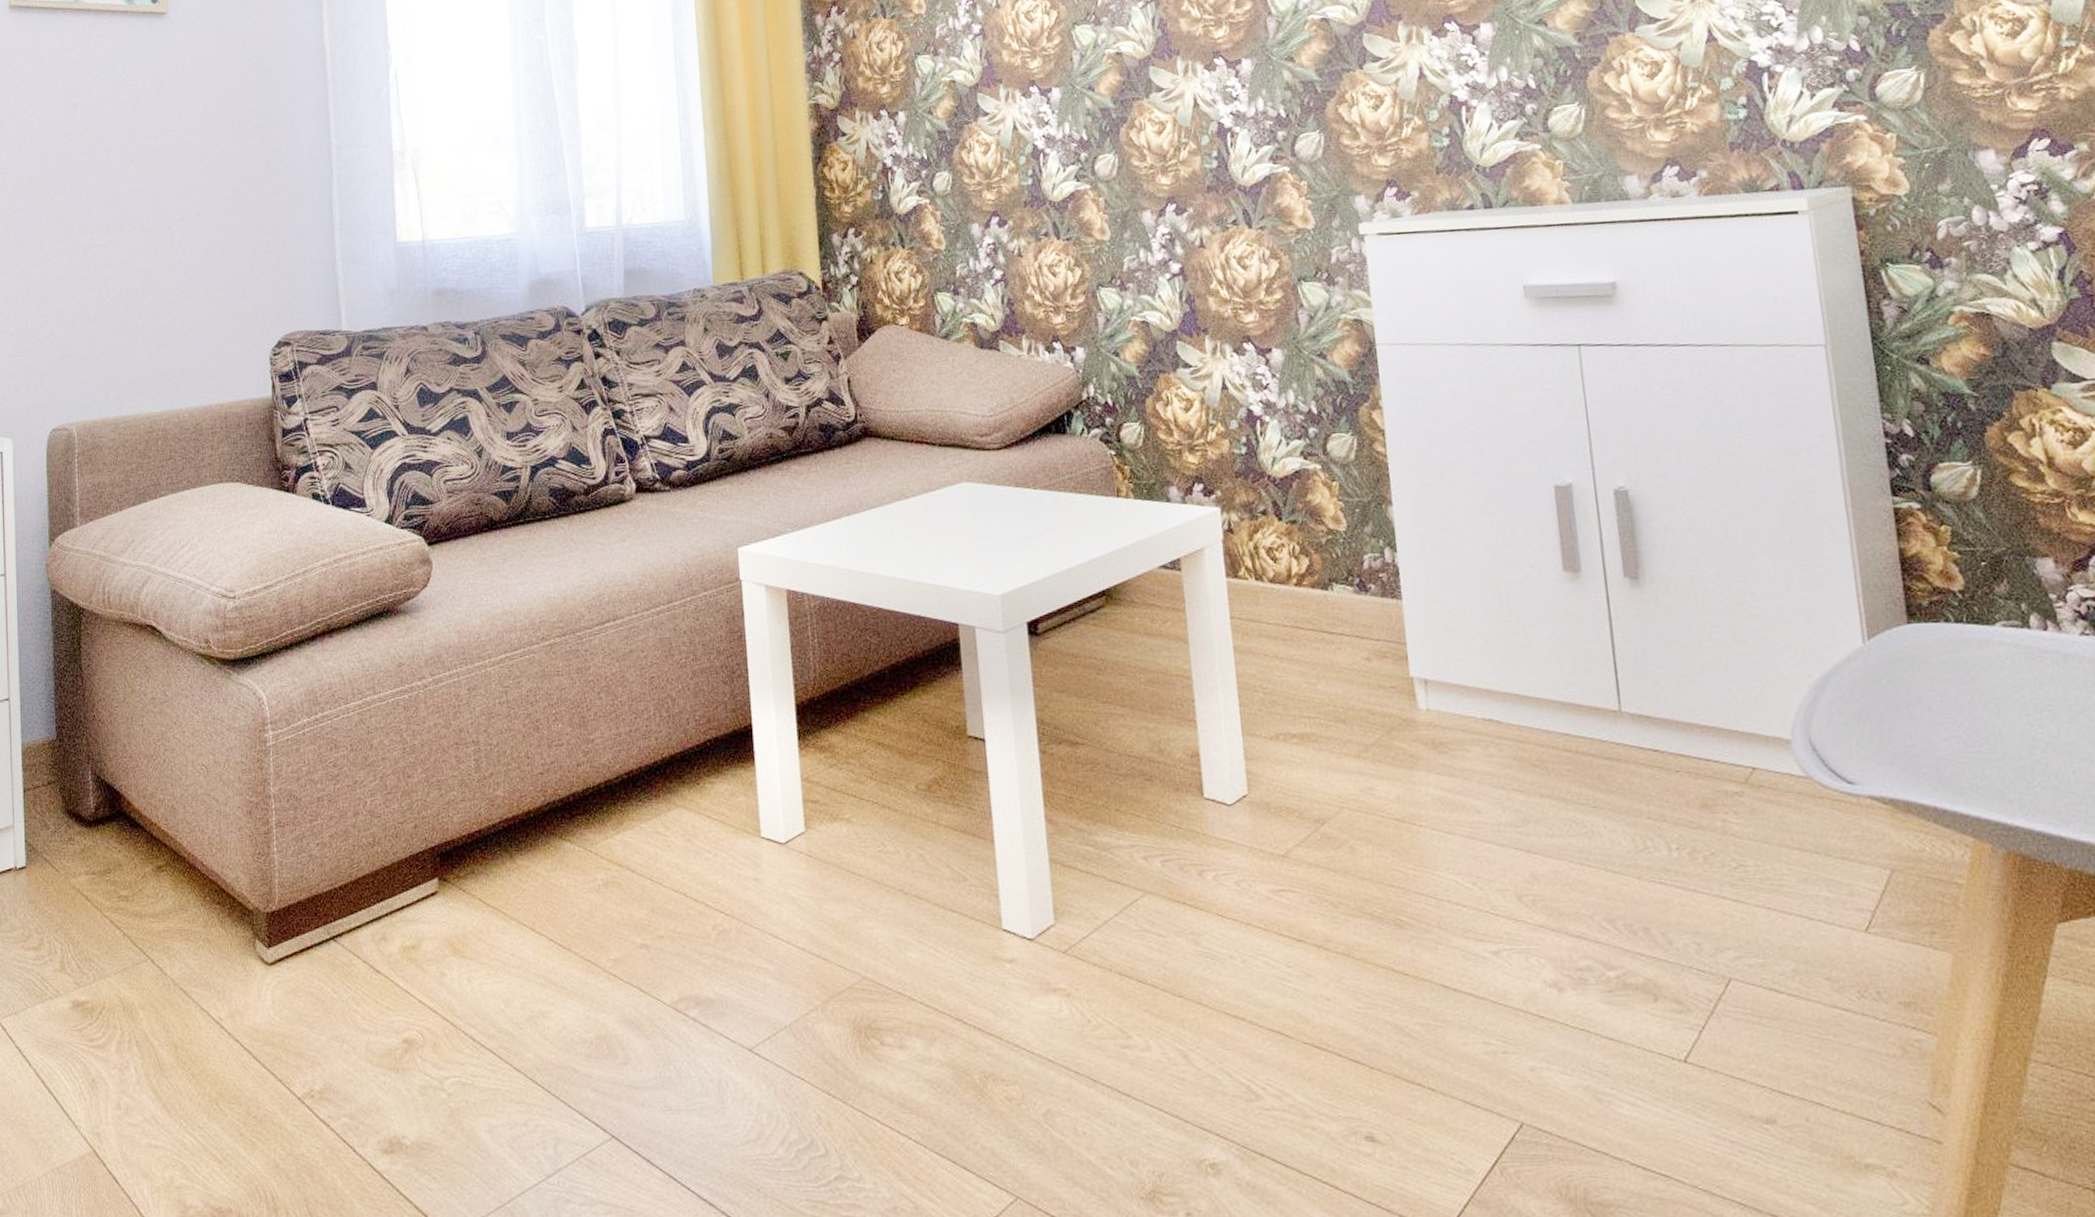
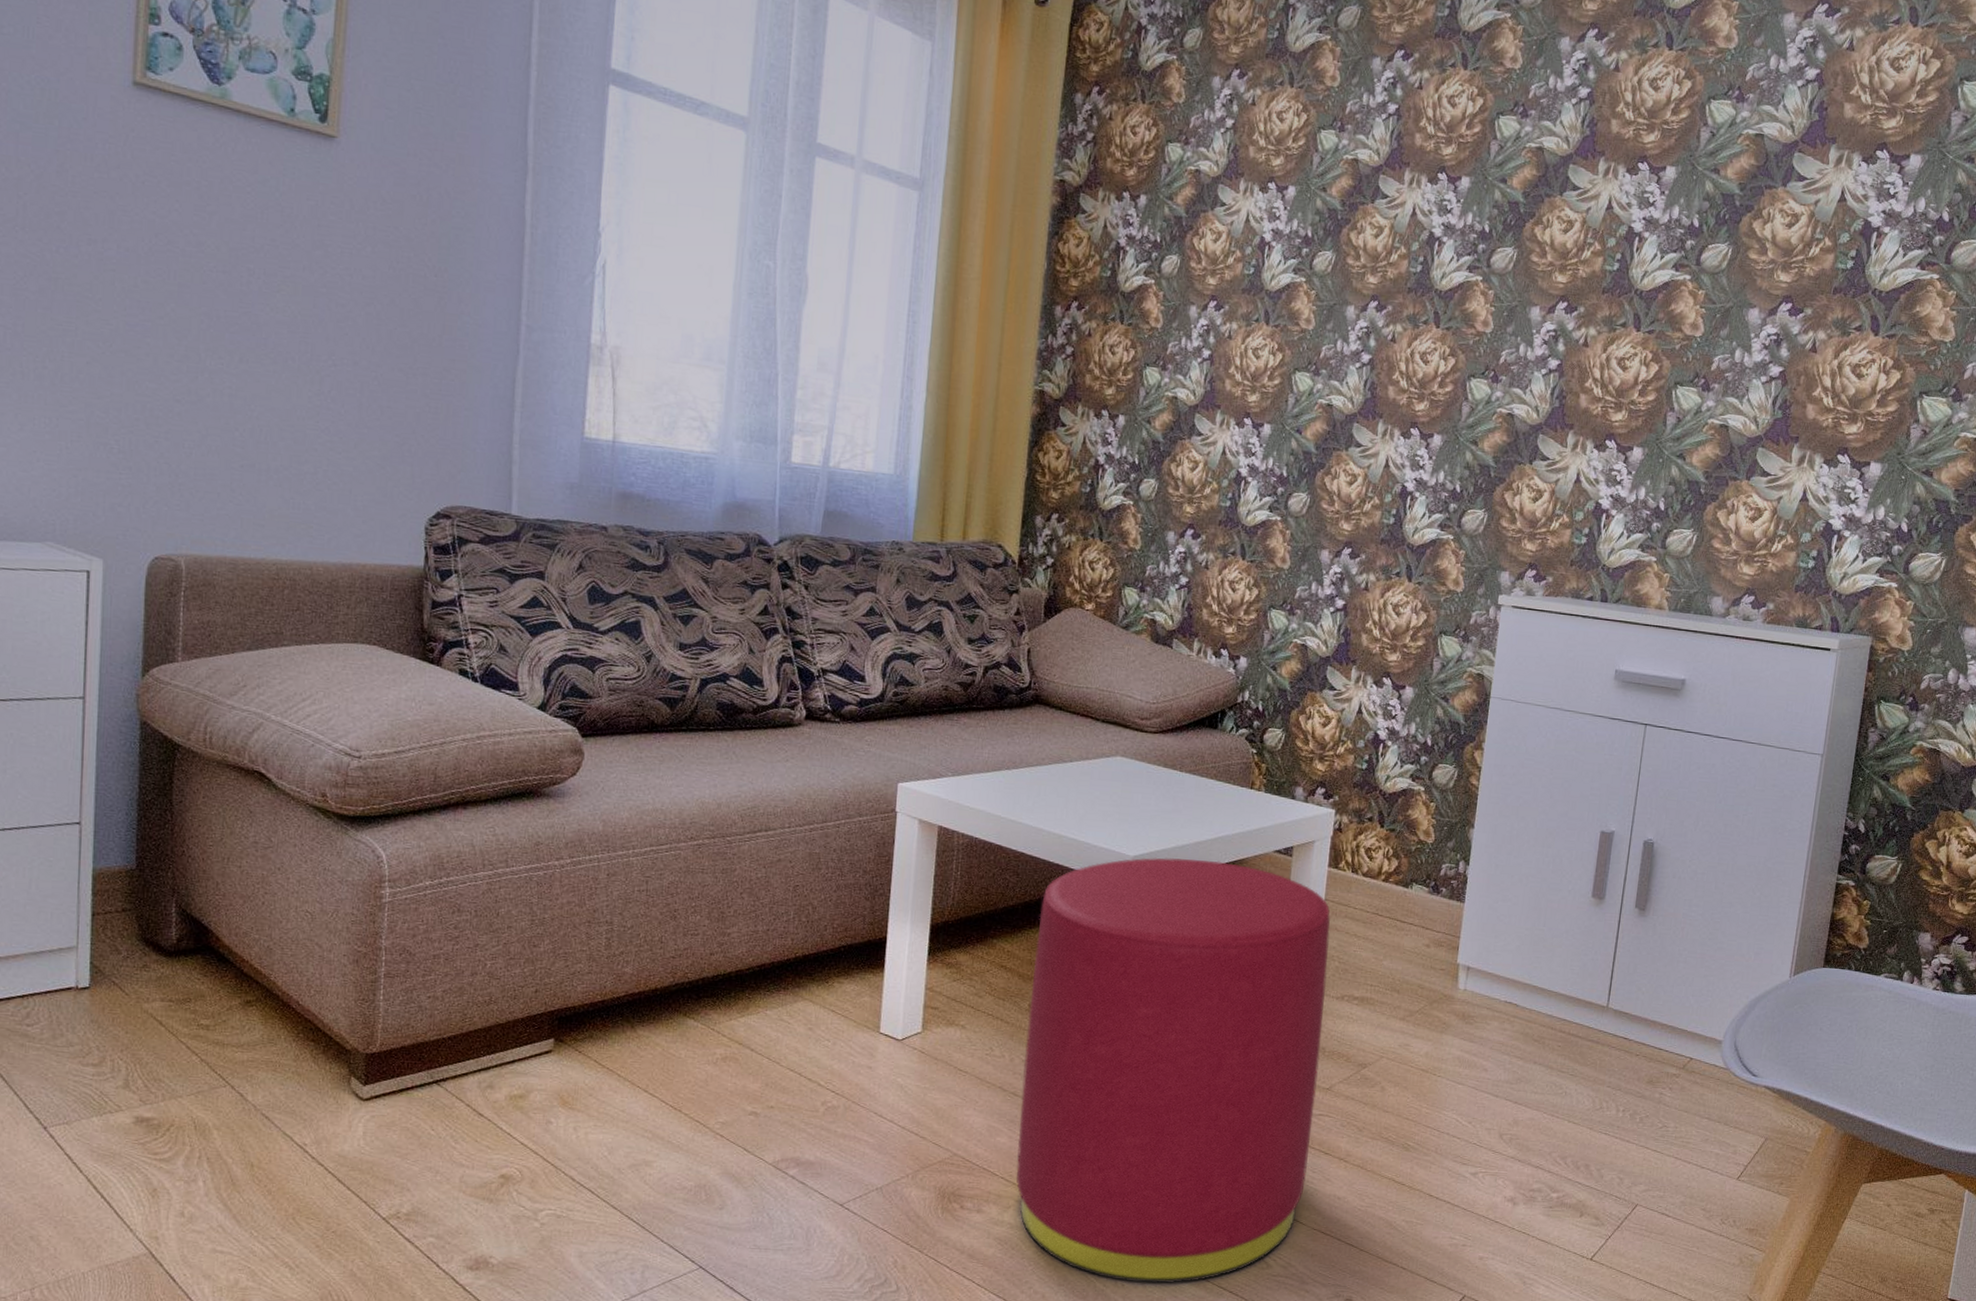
stool: none [909,587,1282,1129] -> present [1016,857,1330,1284]

